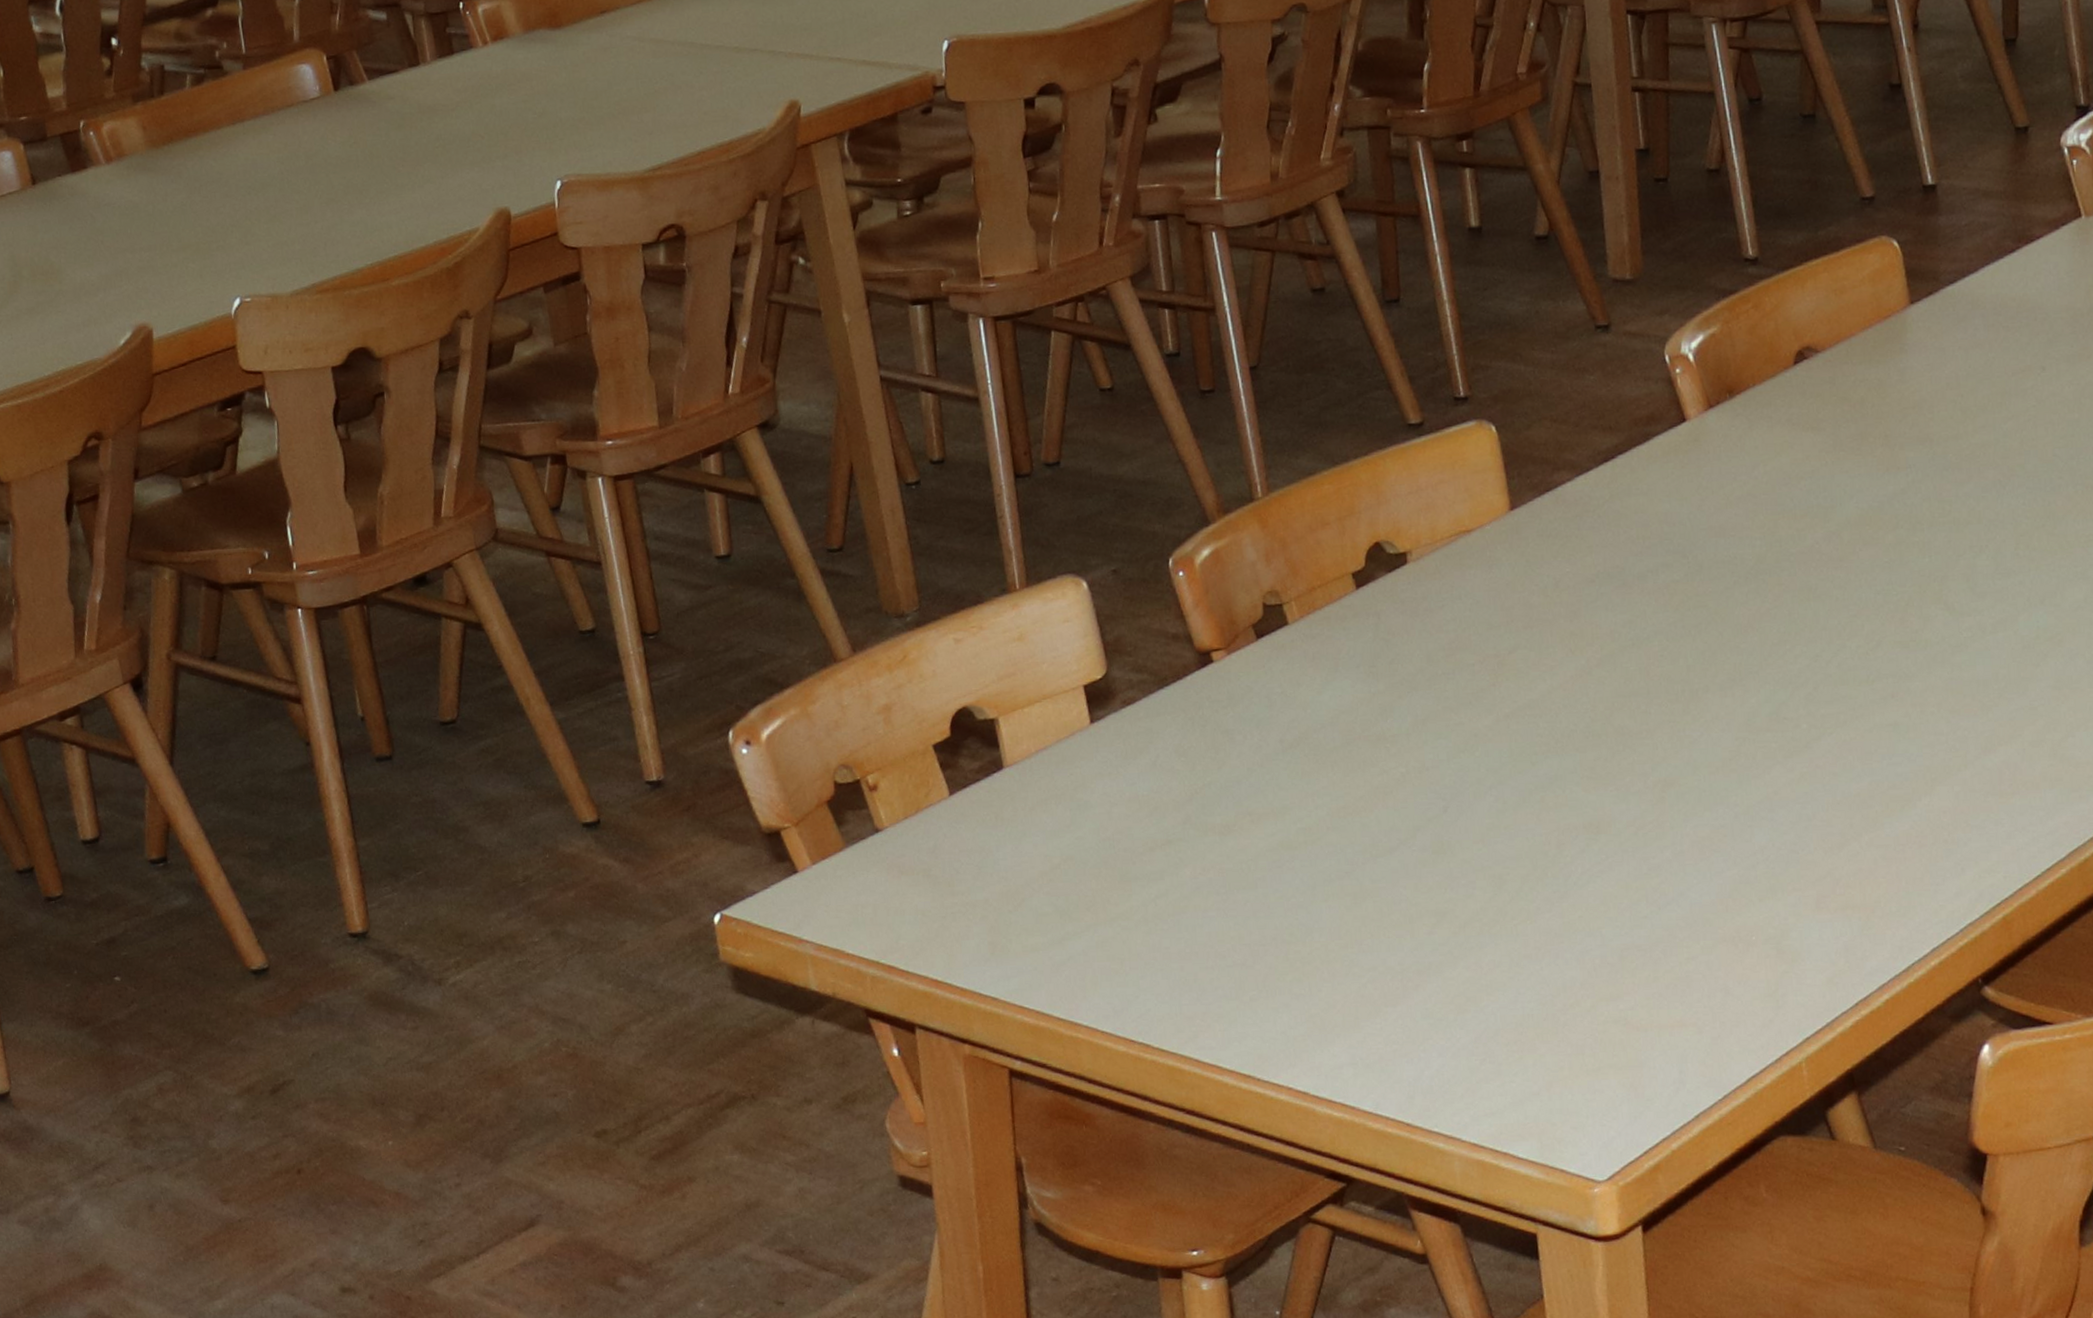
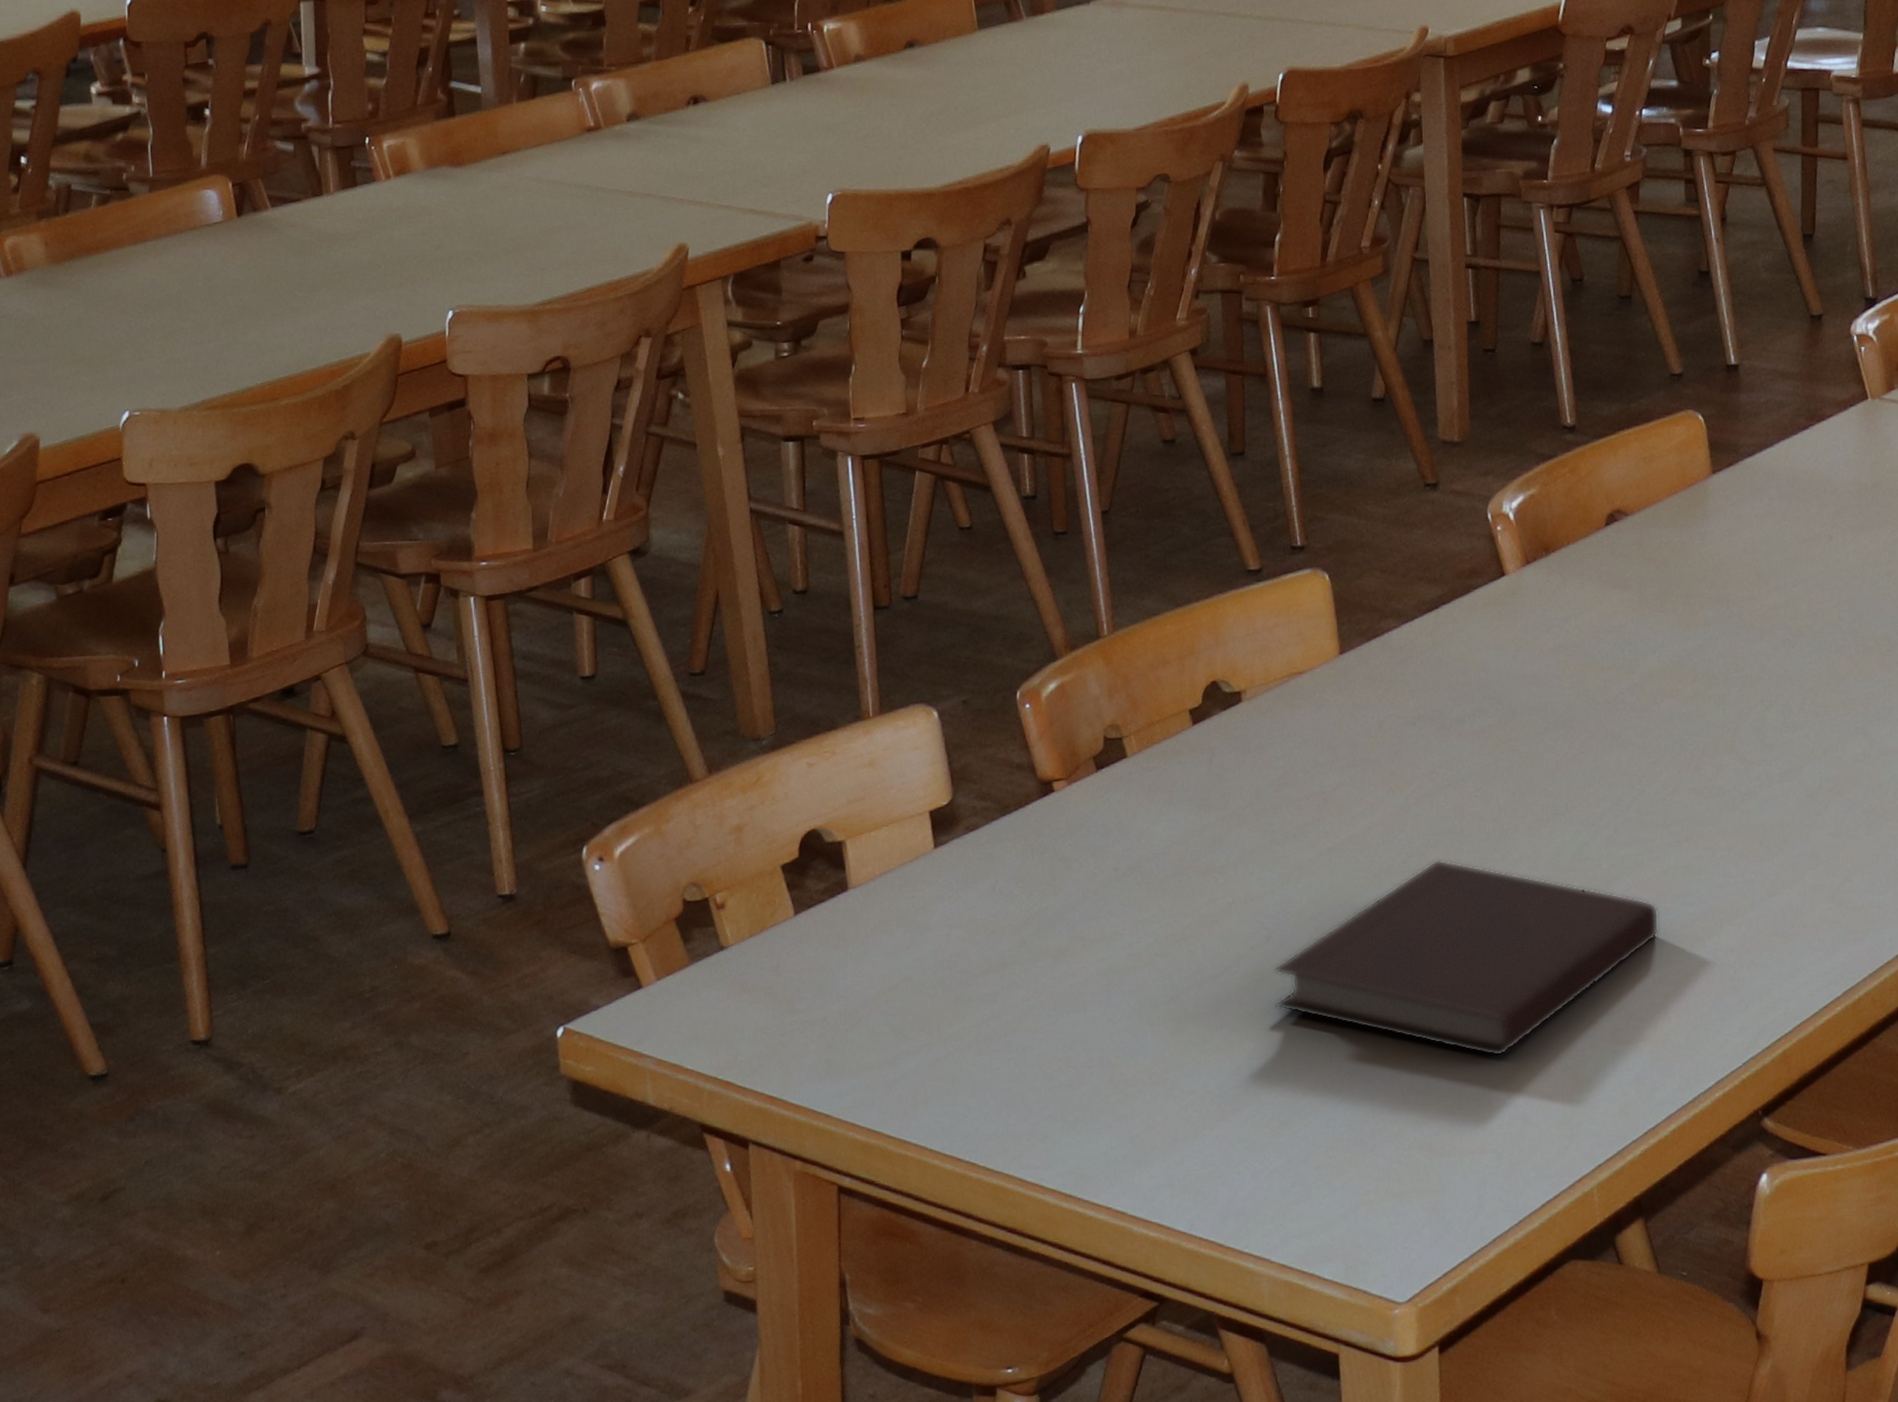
notebook: none [1452,722,1865,928] -> present [1273,859,1659,1057]

